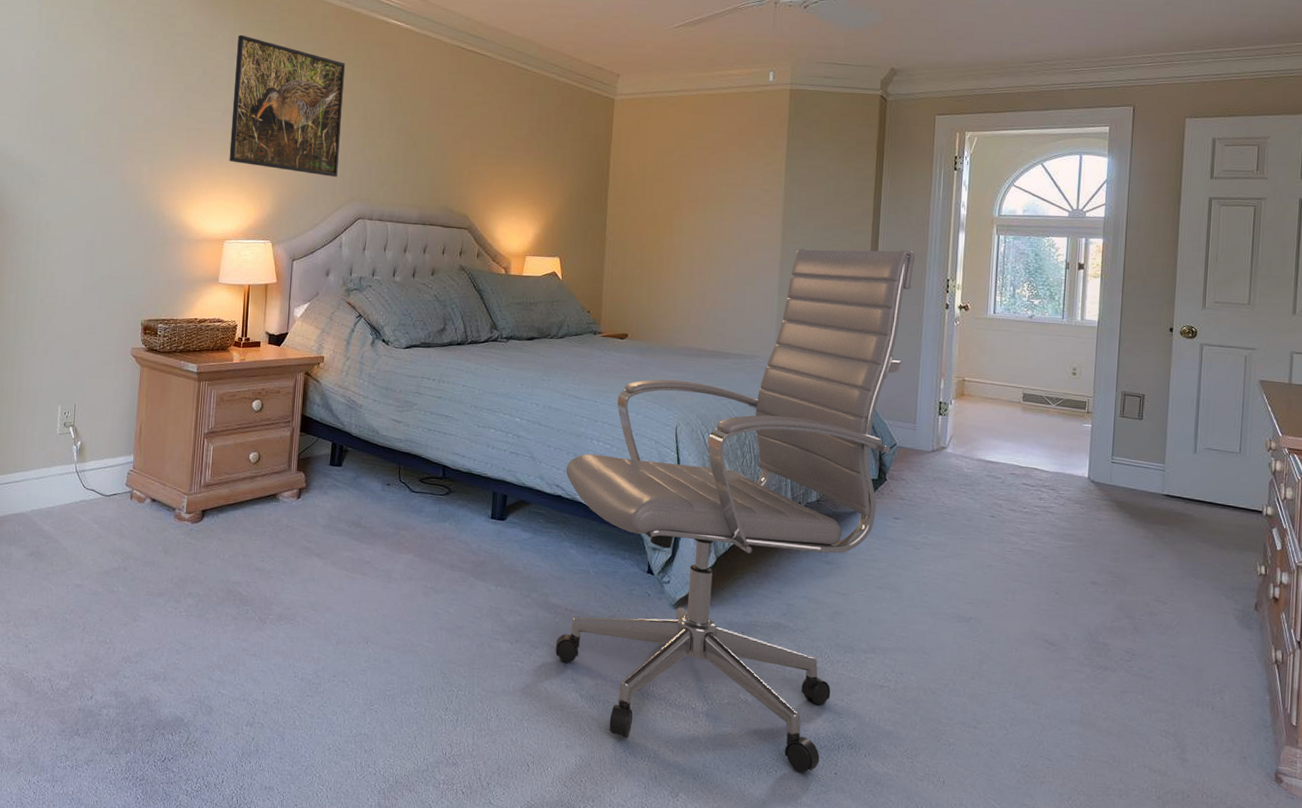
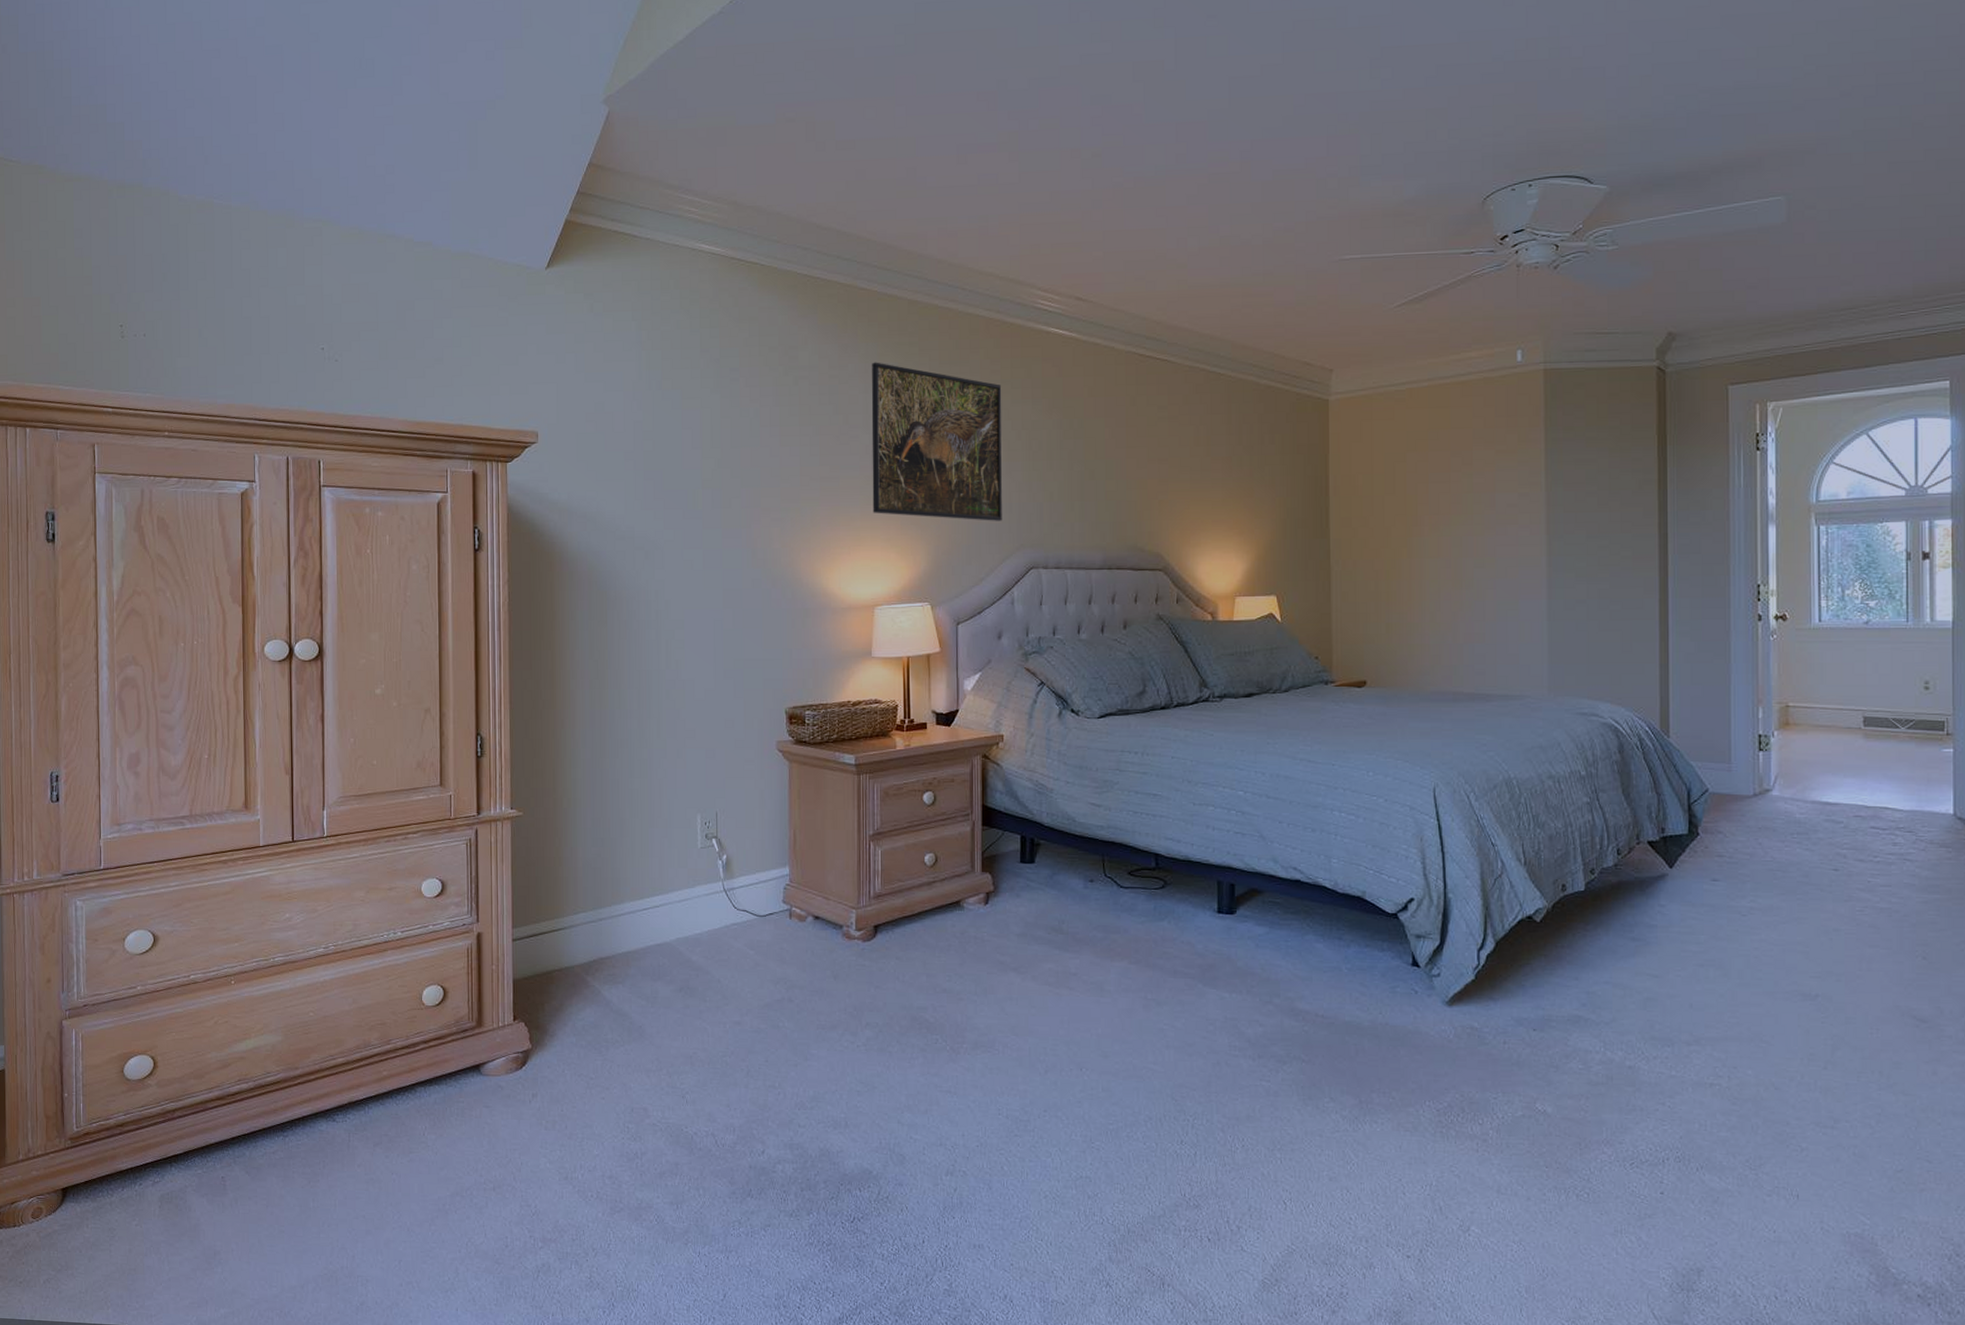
chair: present [555,249,915,773] -> none [1303,553,1714,1194]

